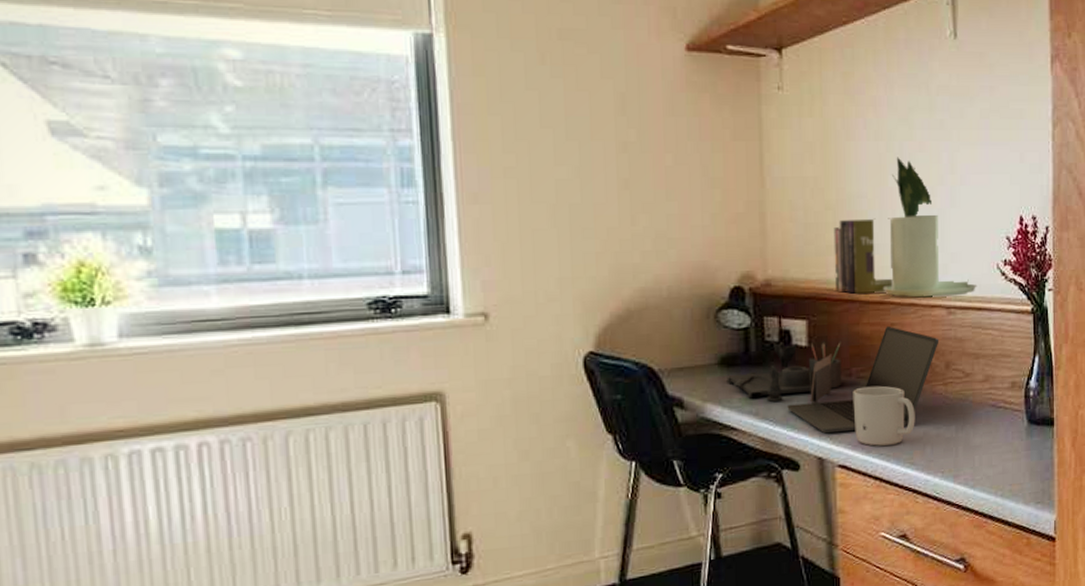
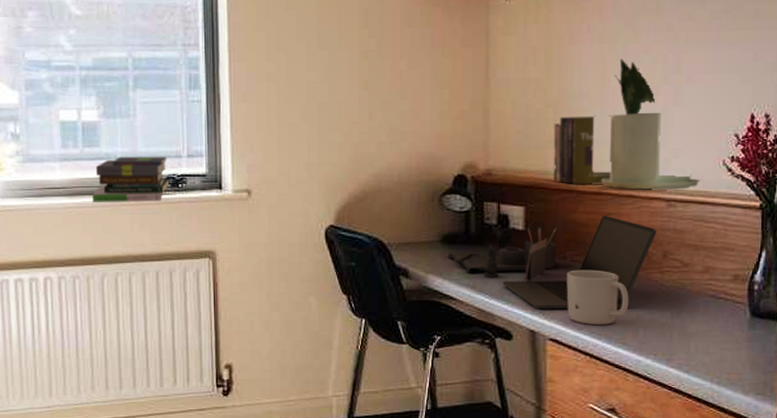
books: none [267,273,377,339] -> present [92,156,169,203]

